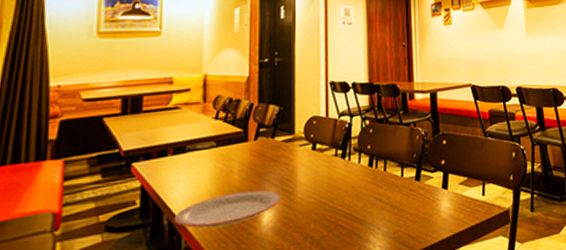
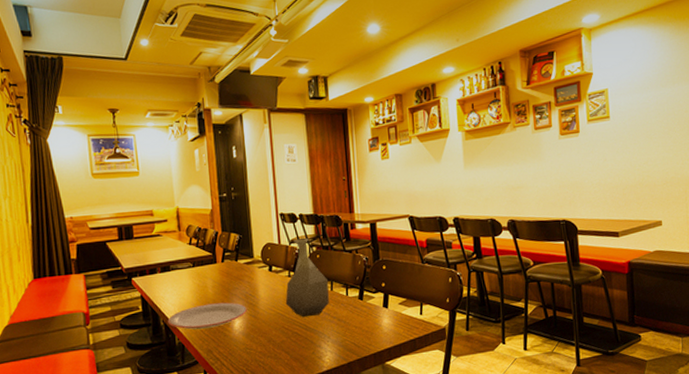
vase: none [329,110,382,205] -> present [285,238,329,318]

